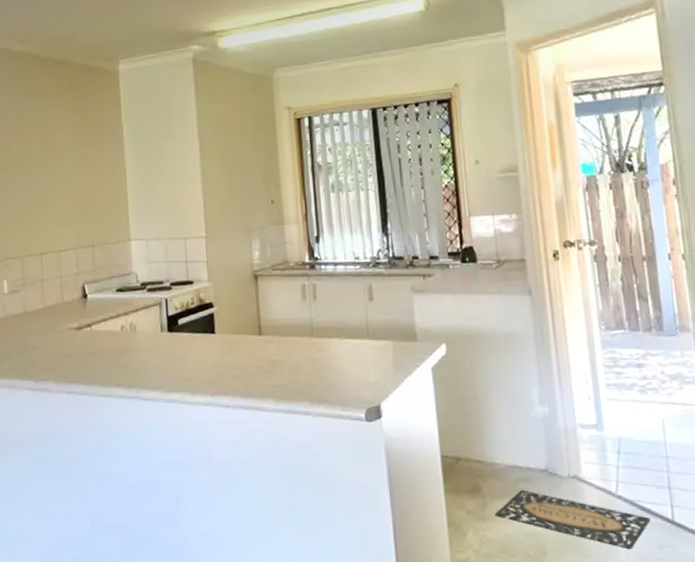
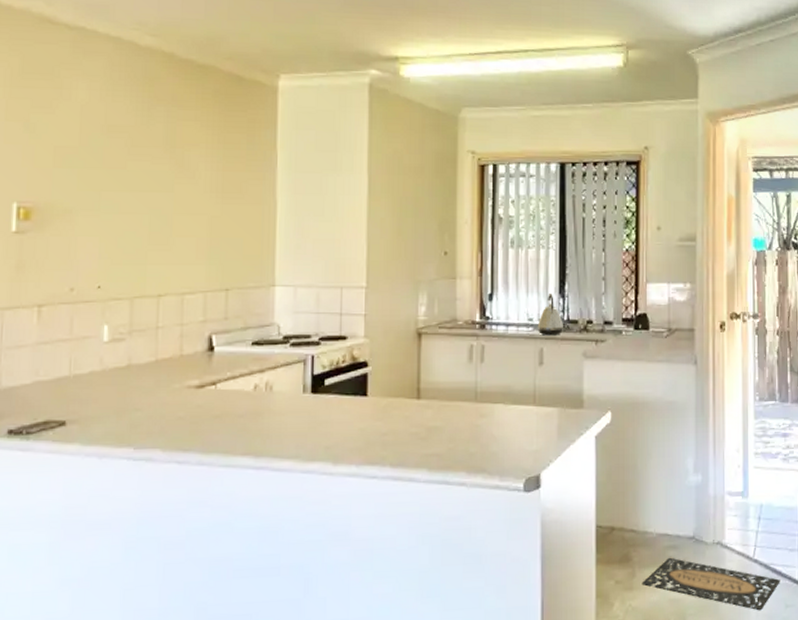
kettle: none [364,233,390,273] -> present [537,294,563,336]

